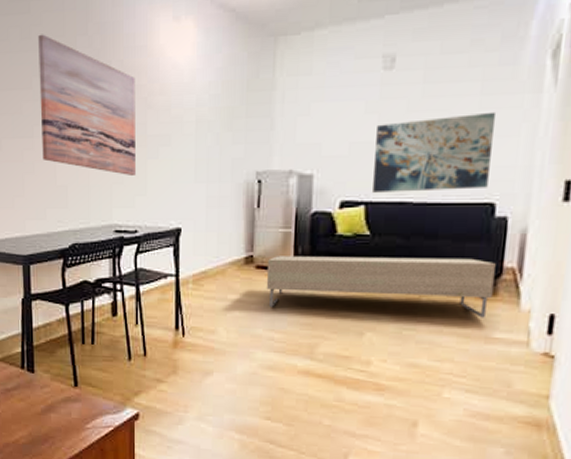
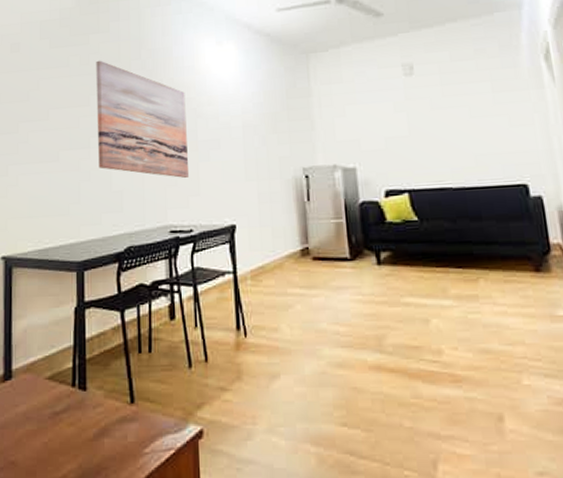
coffee table: present [266,256,496,318] -> none [322,237,547,299]
wall art: present [373,111,497,193] -> none [407,105,517,181]

